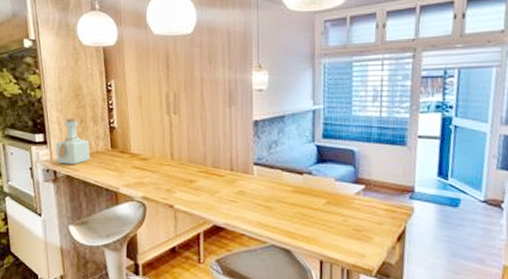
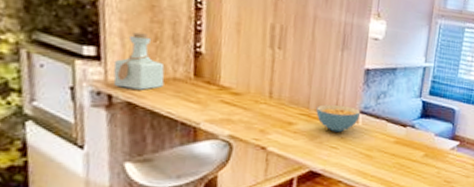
cereal bowl: none [213,159,255,186] -> present [316,104,361,133]

